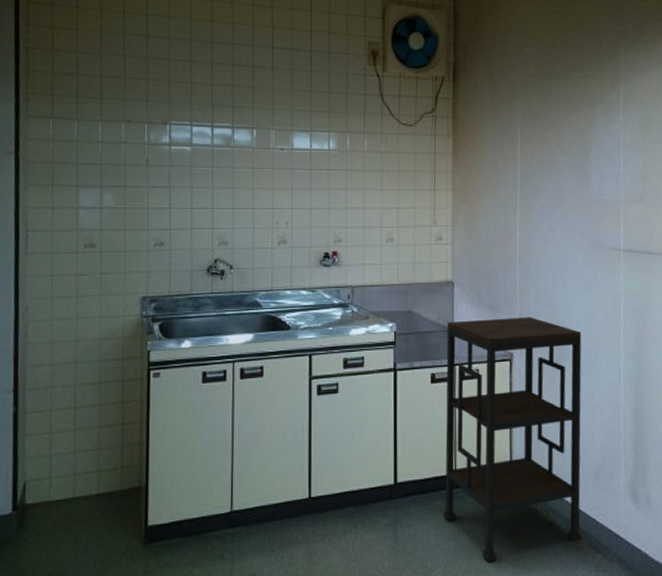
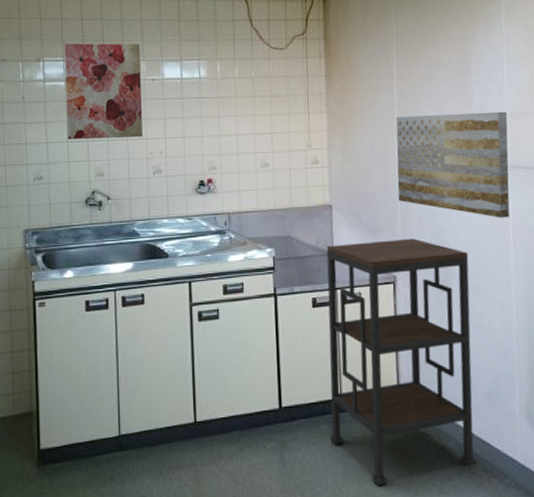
wall art: none [191,107,270,207] -> present [64,43,144,140]
wall art: none [517,196,622,300] -> present [395,111,510,218]

